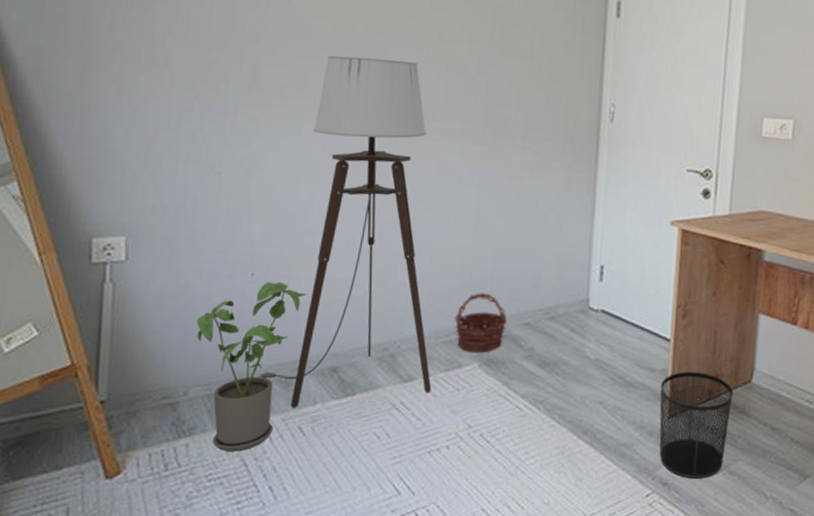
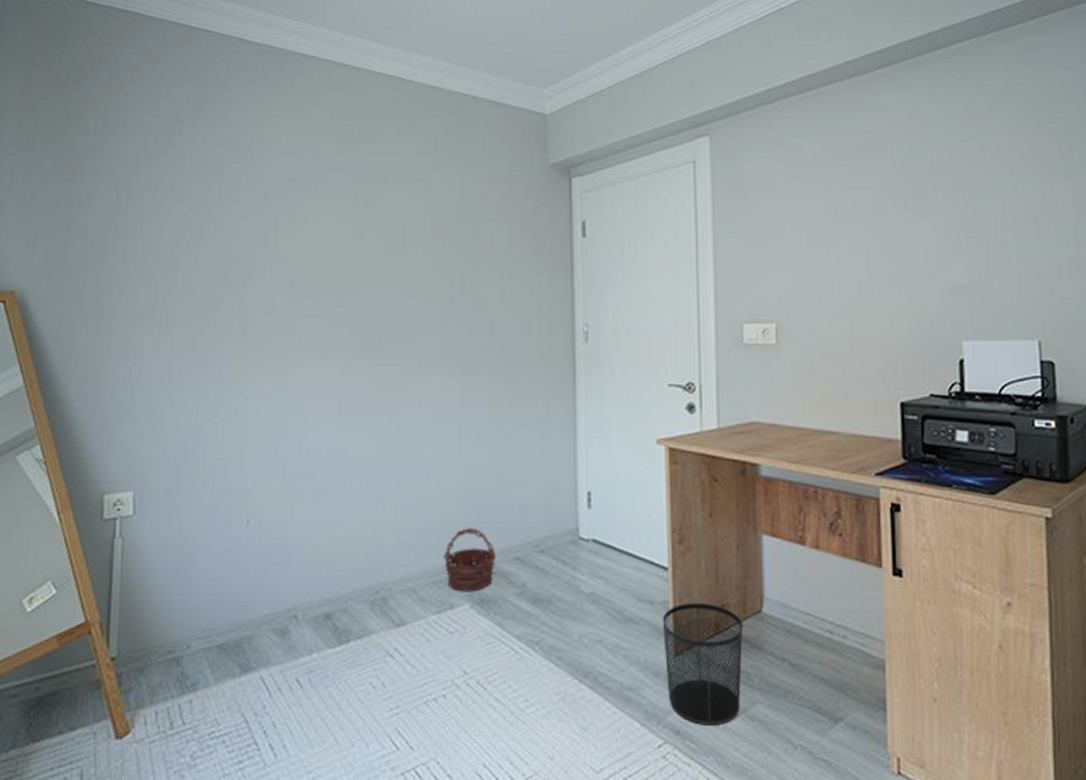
house plant: present [196,282,307,452] -> none [198,528,299,707]
floor lamp: present [257,55,432,408] -> none [255,300,424,659]

